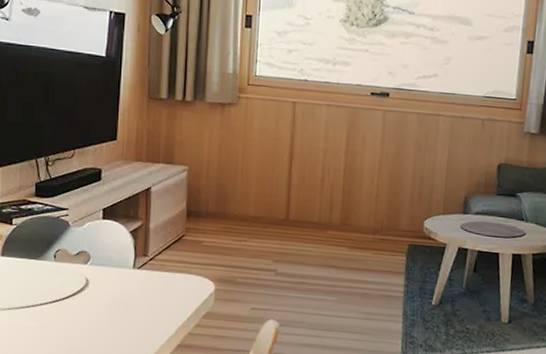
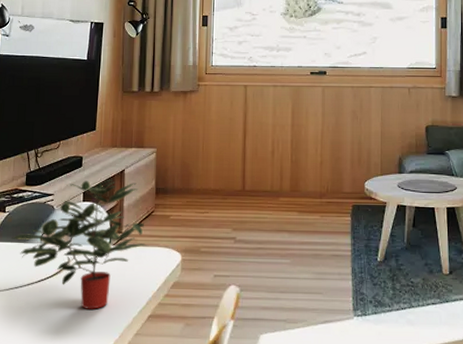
potted plant: none [20,196,178,336] -> present [11,180,149,310]

